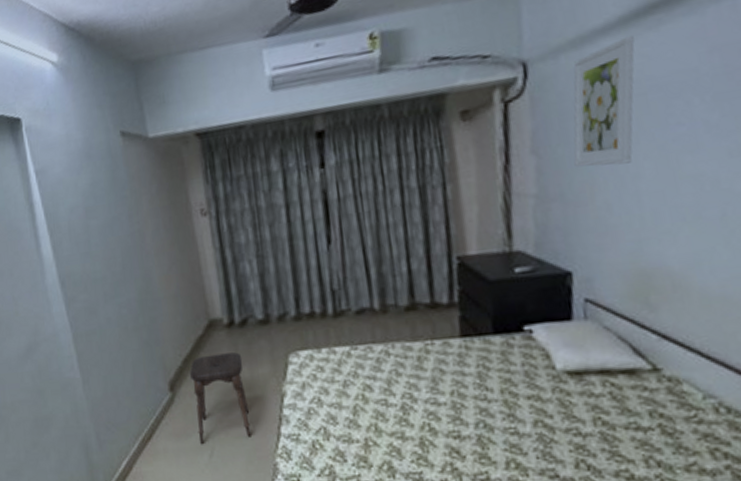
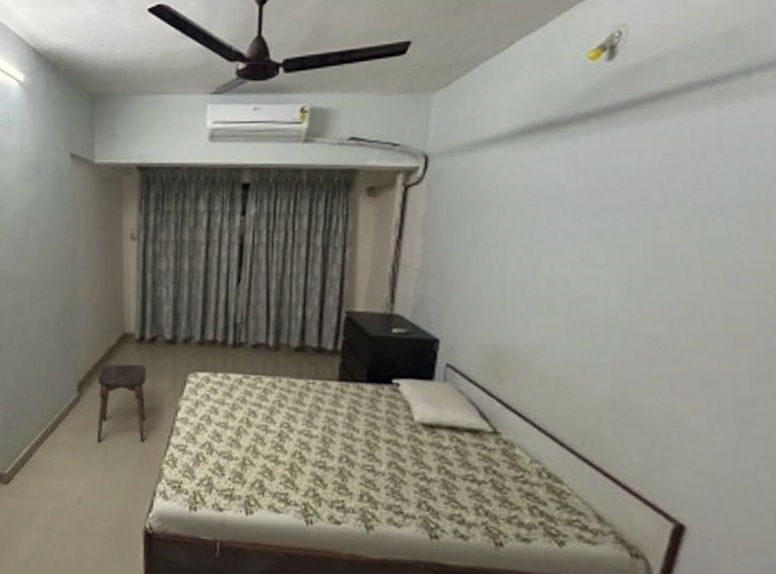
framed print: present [573,35,635,167] -> none [455,149,518,255]

